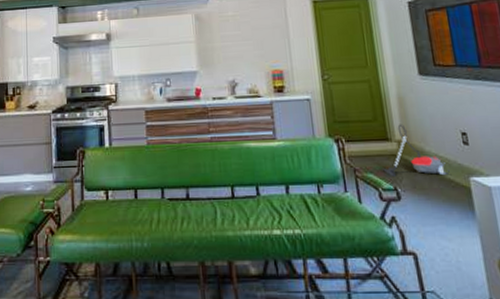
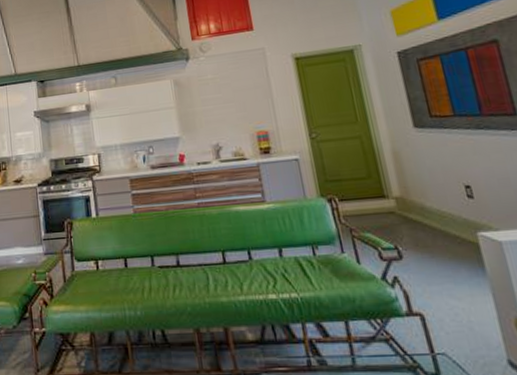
vacuum cleaner: present [381,124,450,176] -> none [379,180,455,235]

